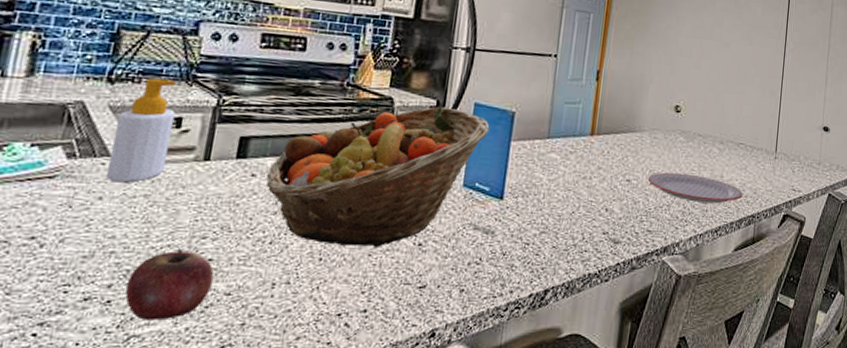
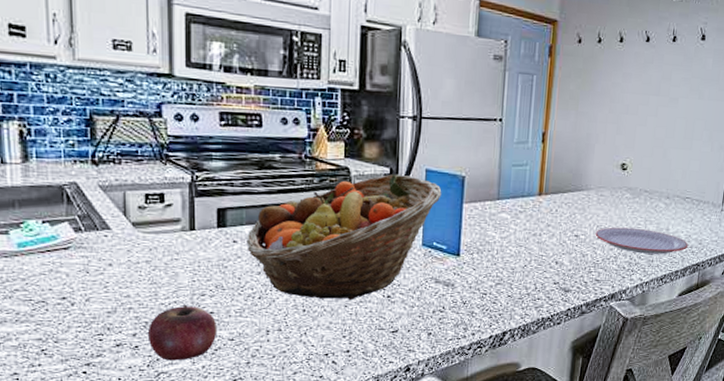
soap bottle: present [106,78,176,183] -> none [110,159,157,251]

